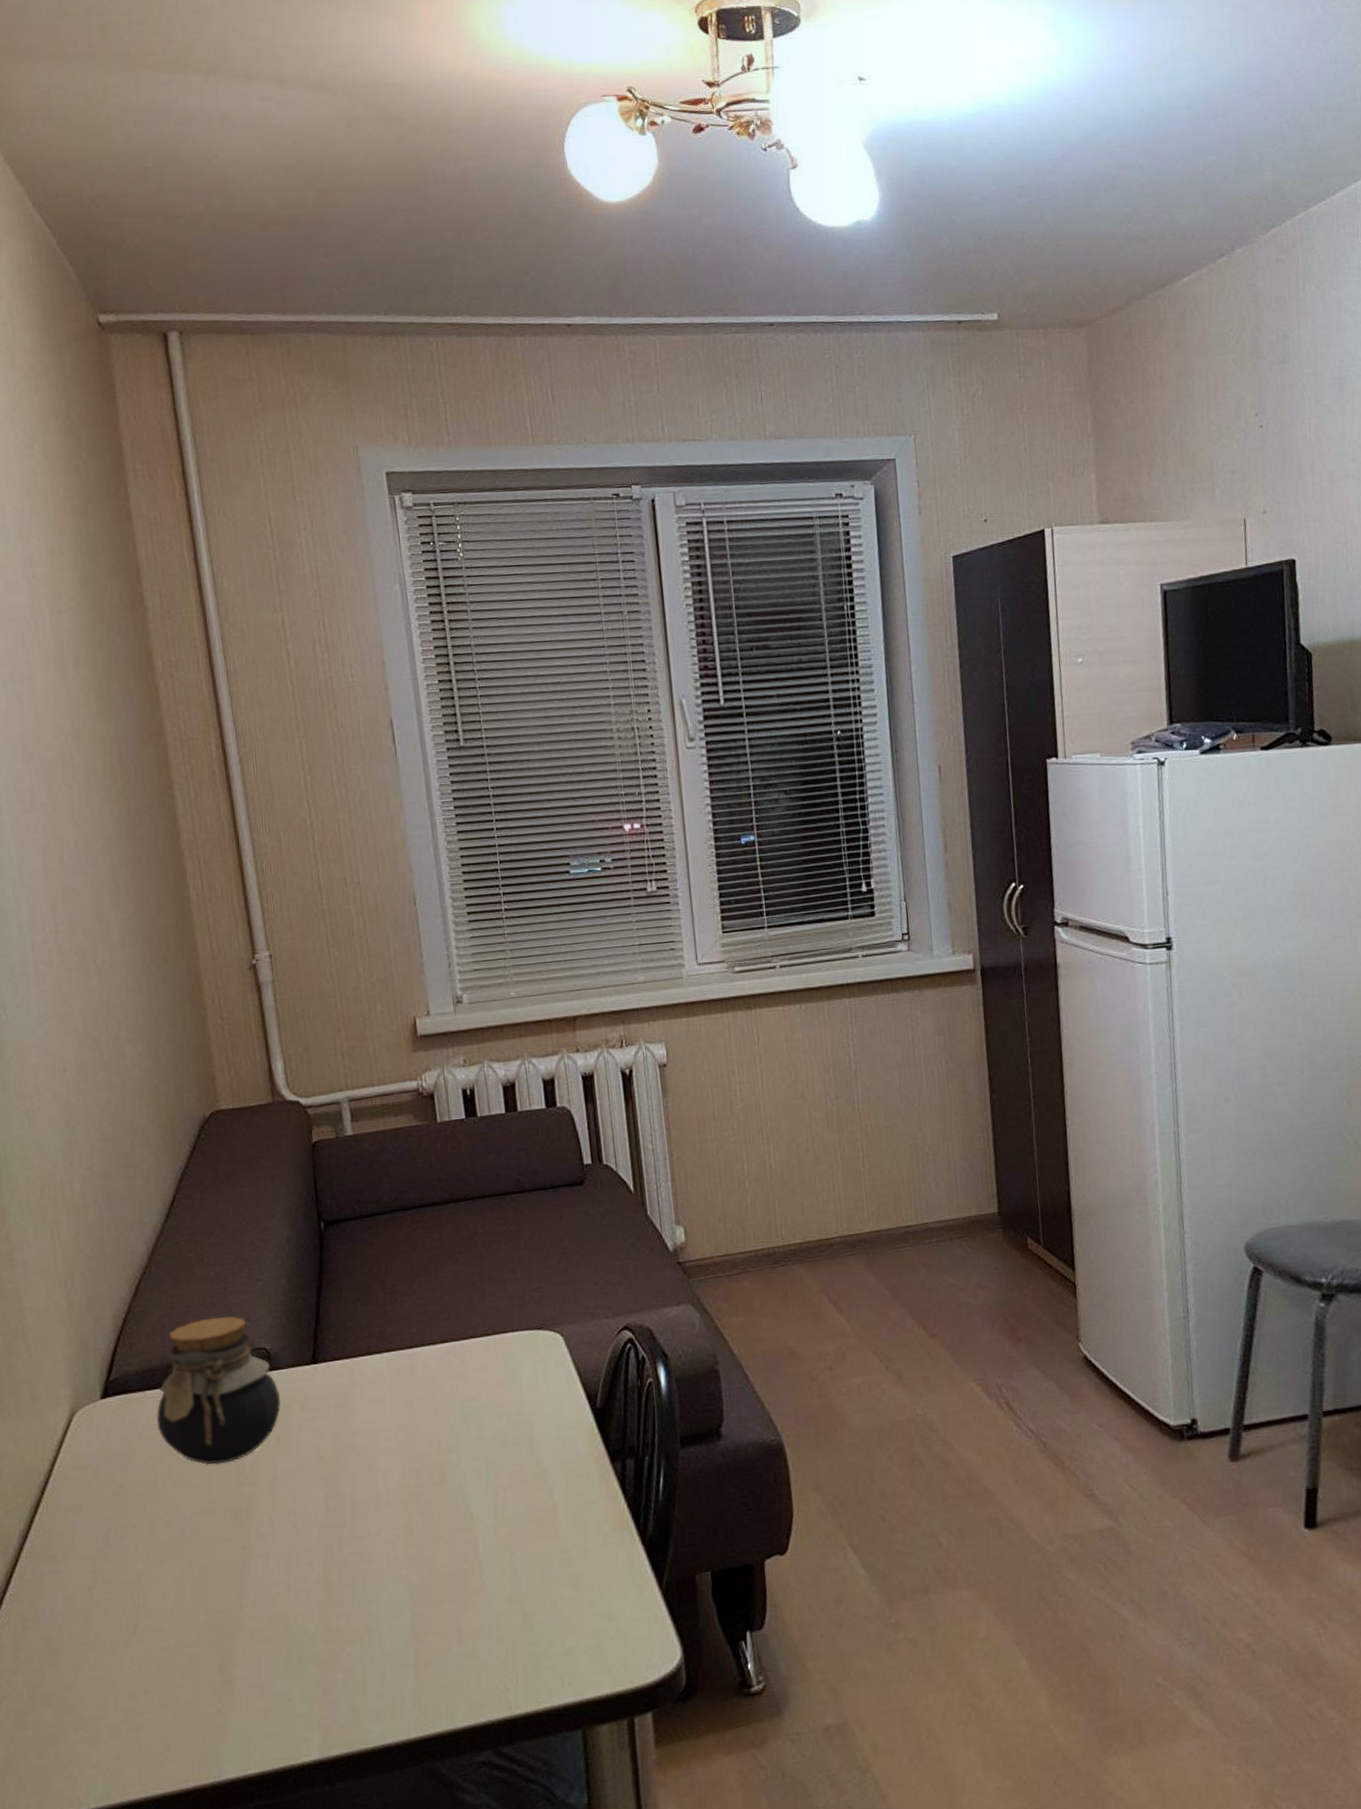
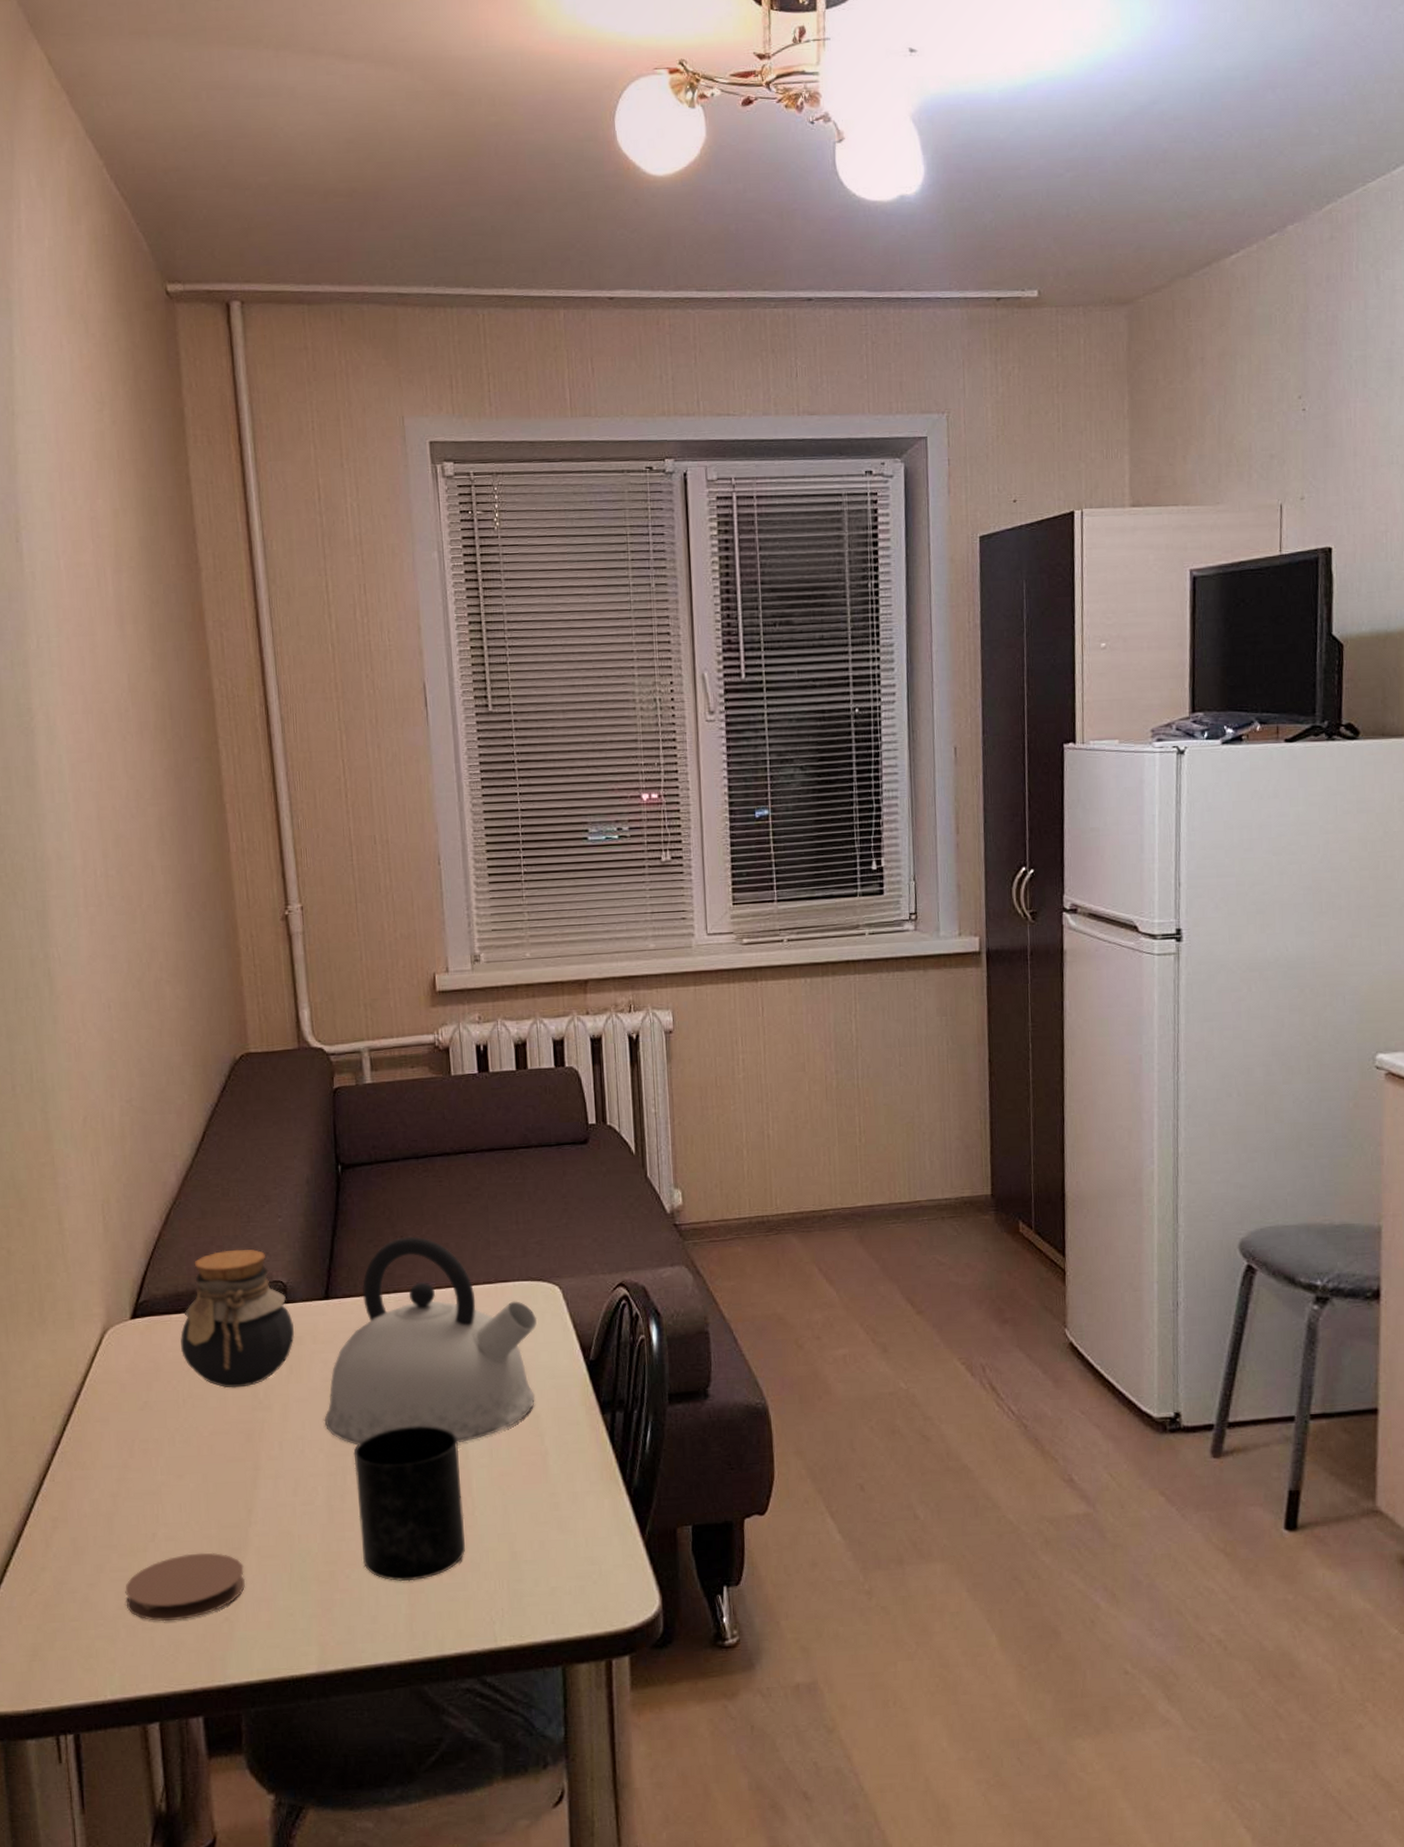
coaster: none [106,1640,238,1719] -> present [125,1552,246,1622]
kettle: none [318,1292,541,1515] -> present [325,1236,537,1445]
mug: none [350,1489,475,1655] -> present [353,1425,466,1582]

